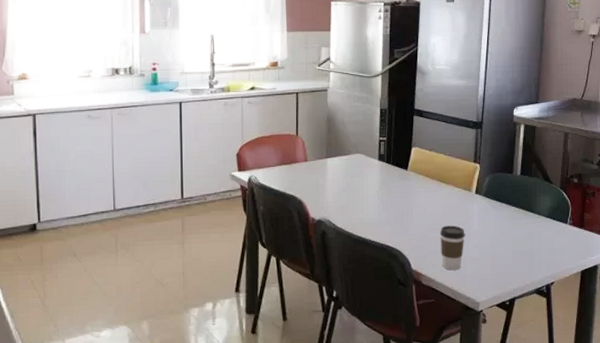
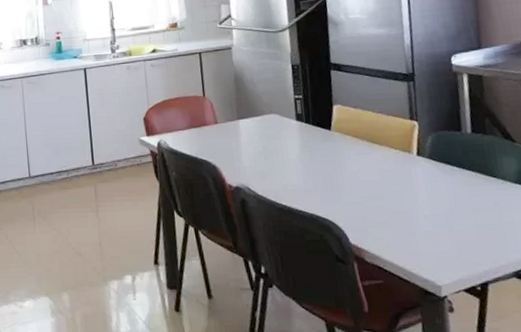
coffee cup: present [439,225,465,271] -> none [378,192,412,246]

